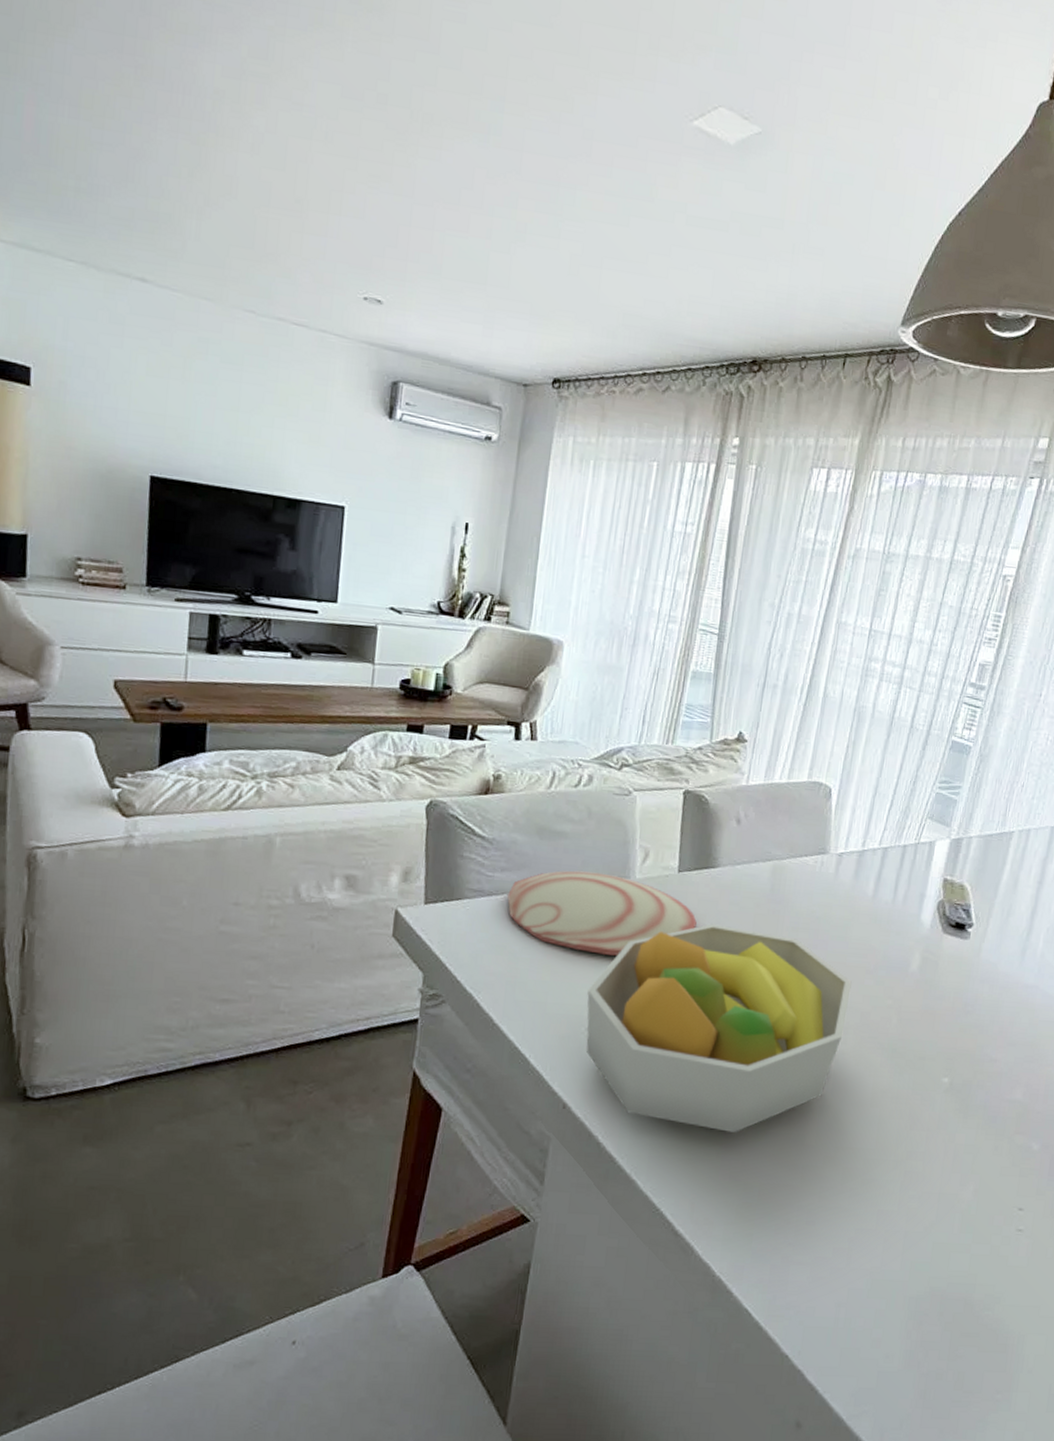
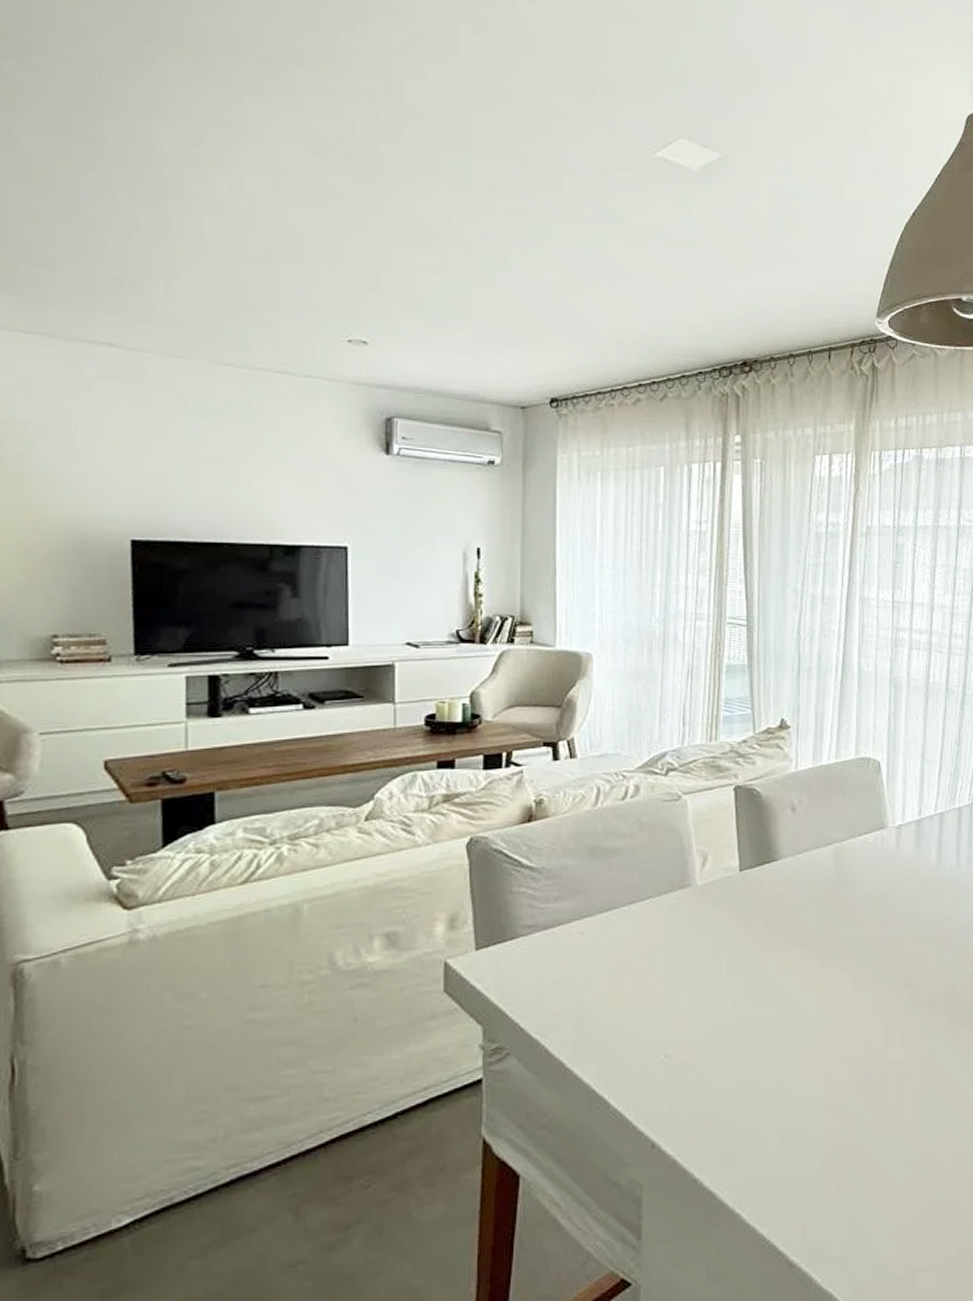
plate: present [507,870,697,956] -> none [565,885,766,972]
fruit bowl: present [586,924,852,1133] -> none [662,919,931,1141]

